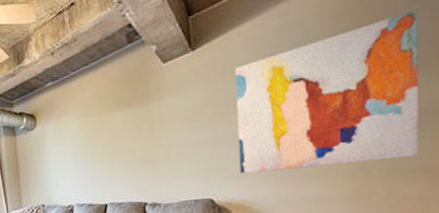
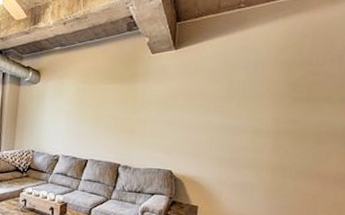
wall art: present [235,10,420,174] -> none [195,59,331,165]

